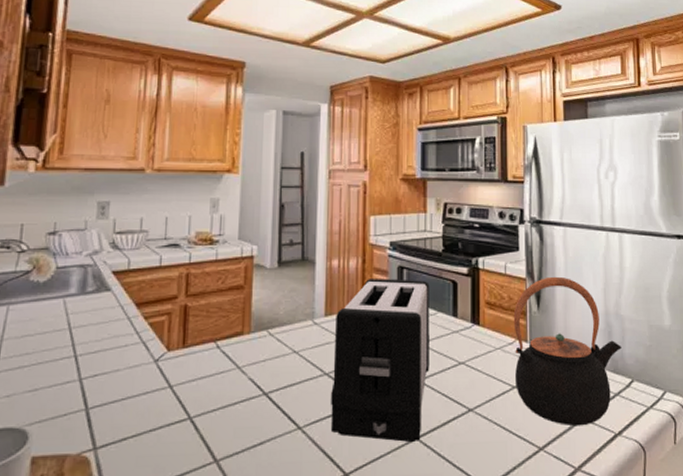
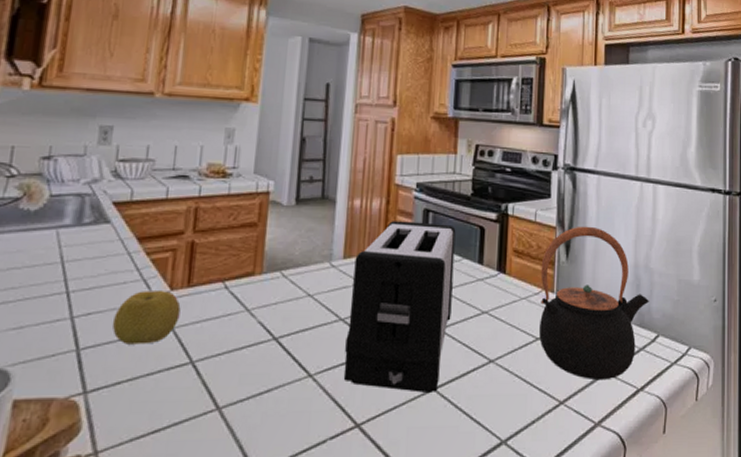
fruit: none [116,351,178,403] -> present [112,289,181,344]

